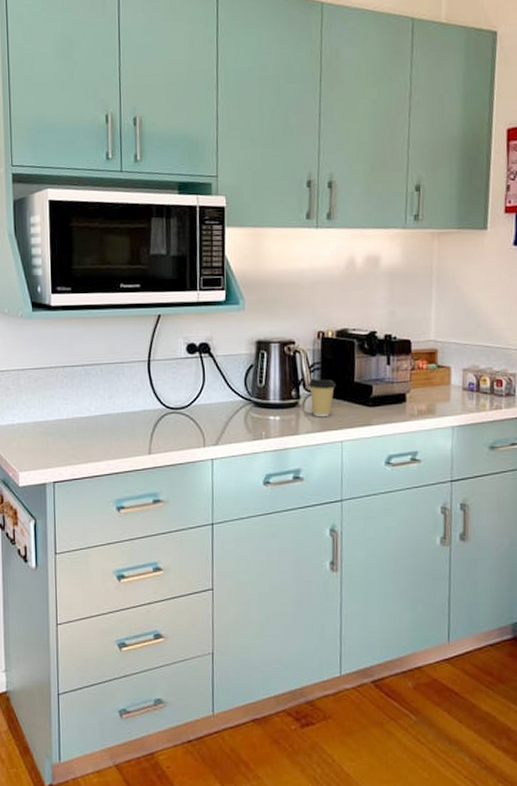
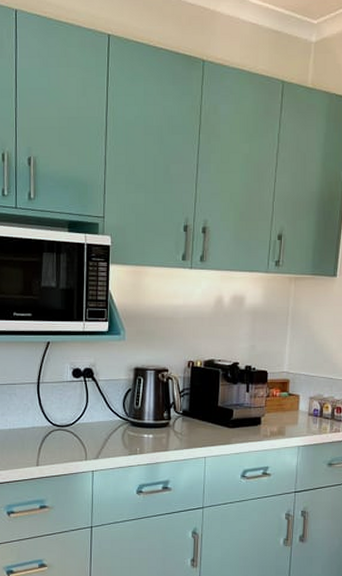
coffee cup: present [307,378,336,418] -> none [178,402,202,436]

